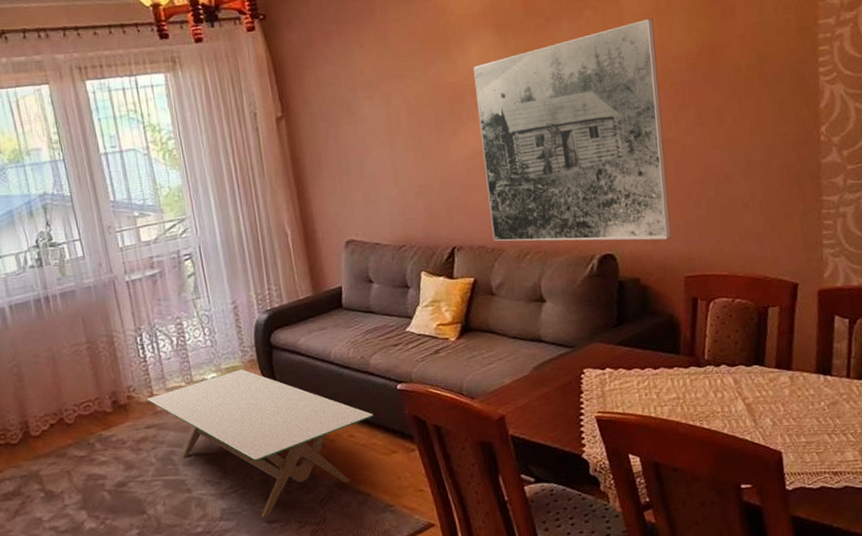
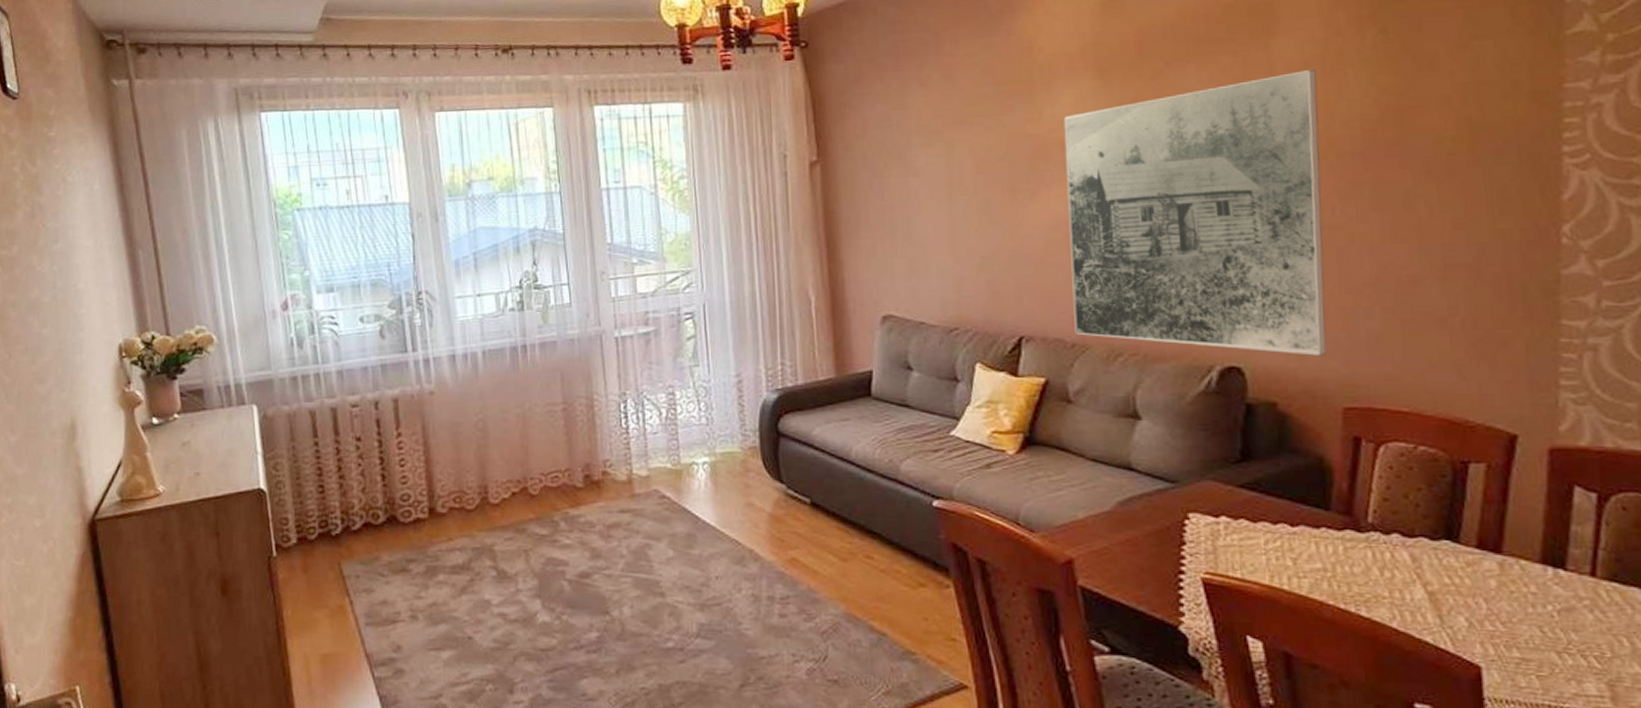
coffee table: present [146,369,374,518] -> none [624,457,899,643]

